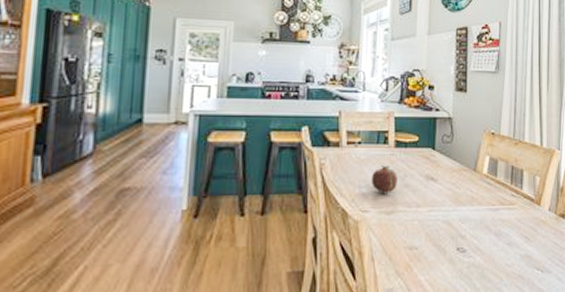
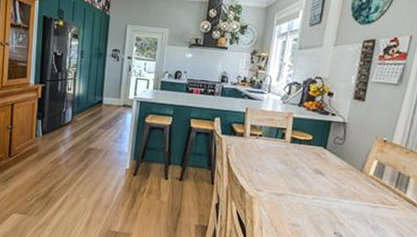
fruit: present [371,165,398,193] -> none [266,156,290,179]

